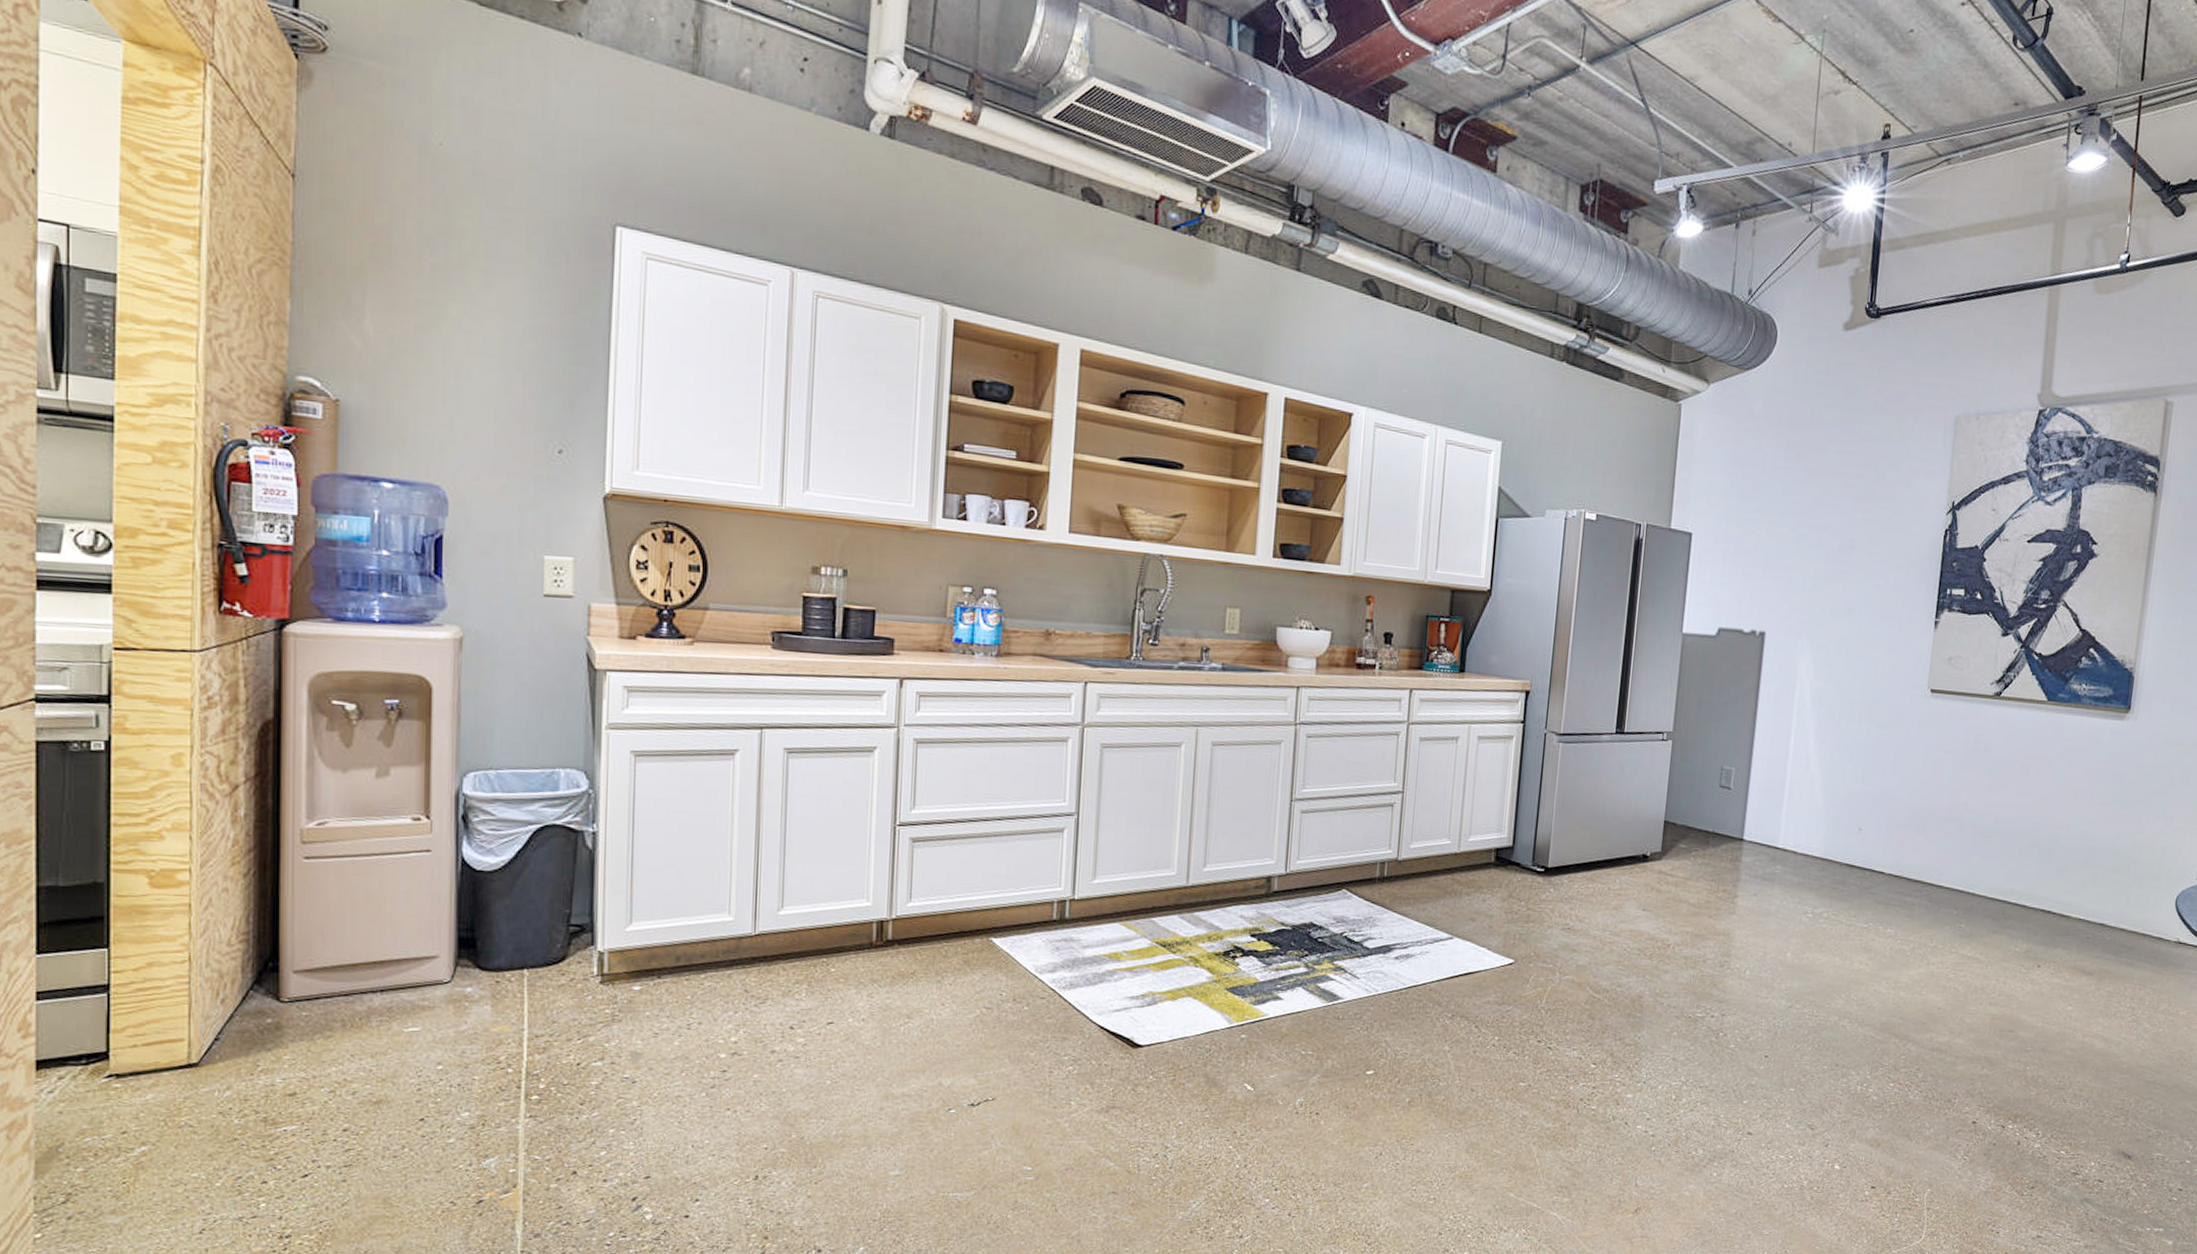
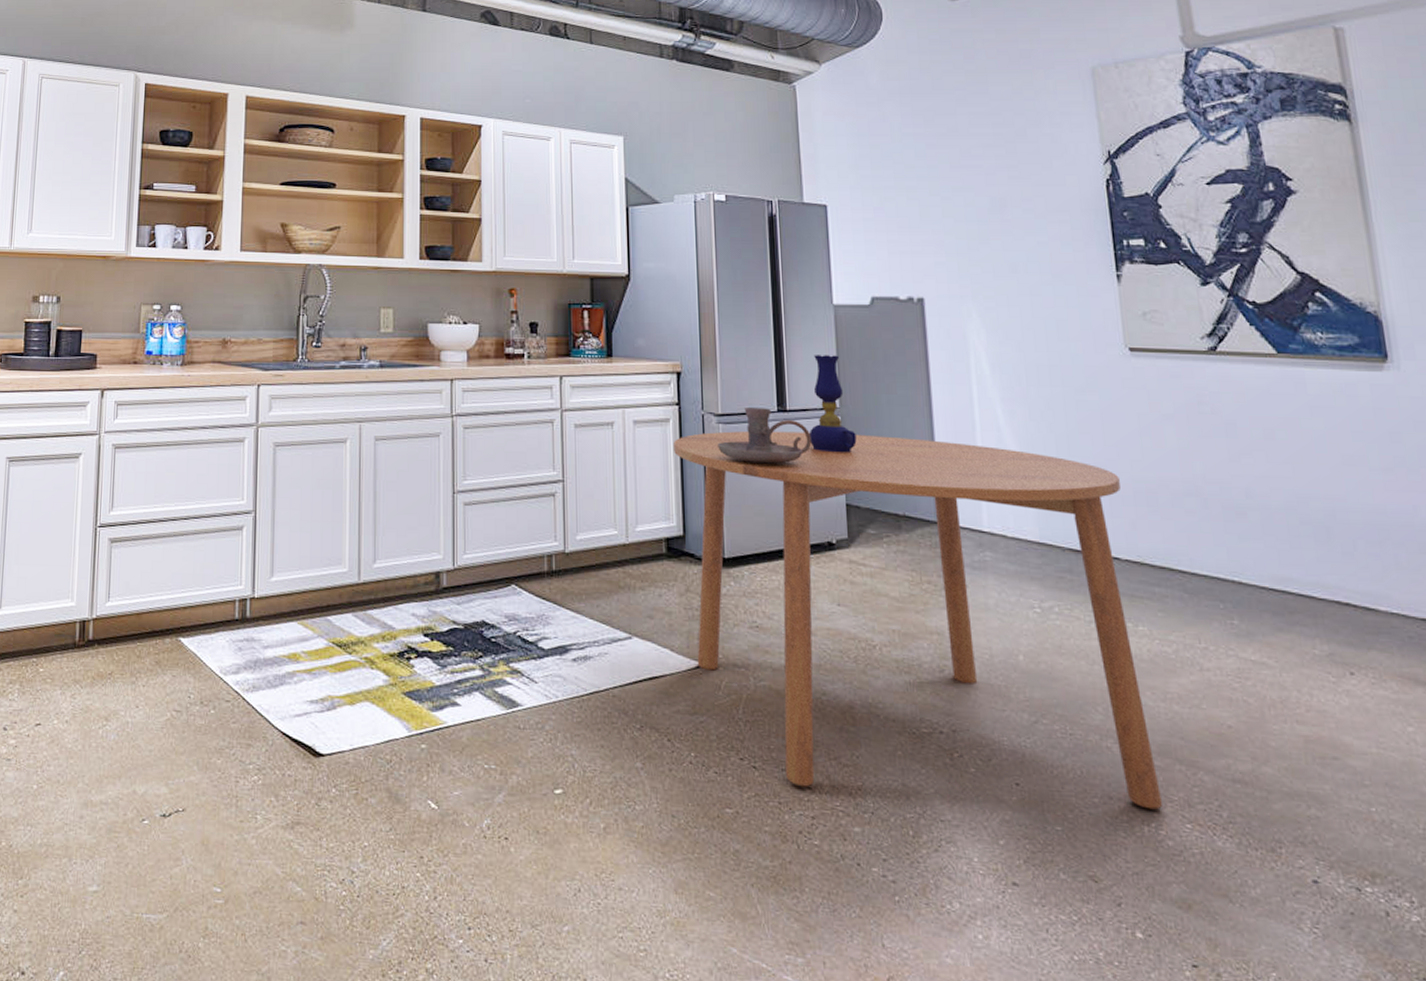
dining table: none [1510,750,1899,1073] -> present [674,431,1163,810]
candle holder: none [1555,728,1643,783] -> present [717,408,812,464]
oil lamp: none [1641,681,1684,775] -> present [808,355,857,453]

